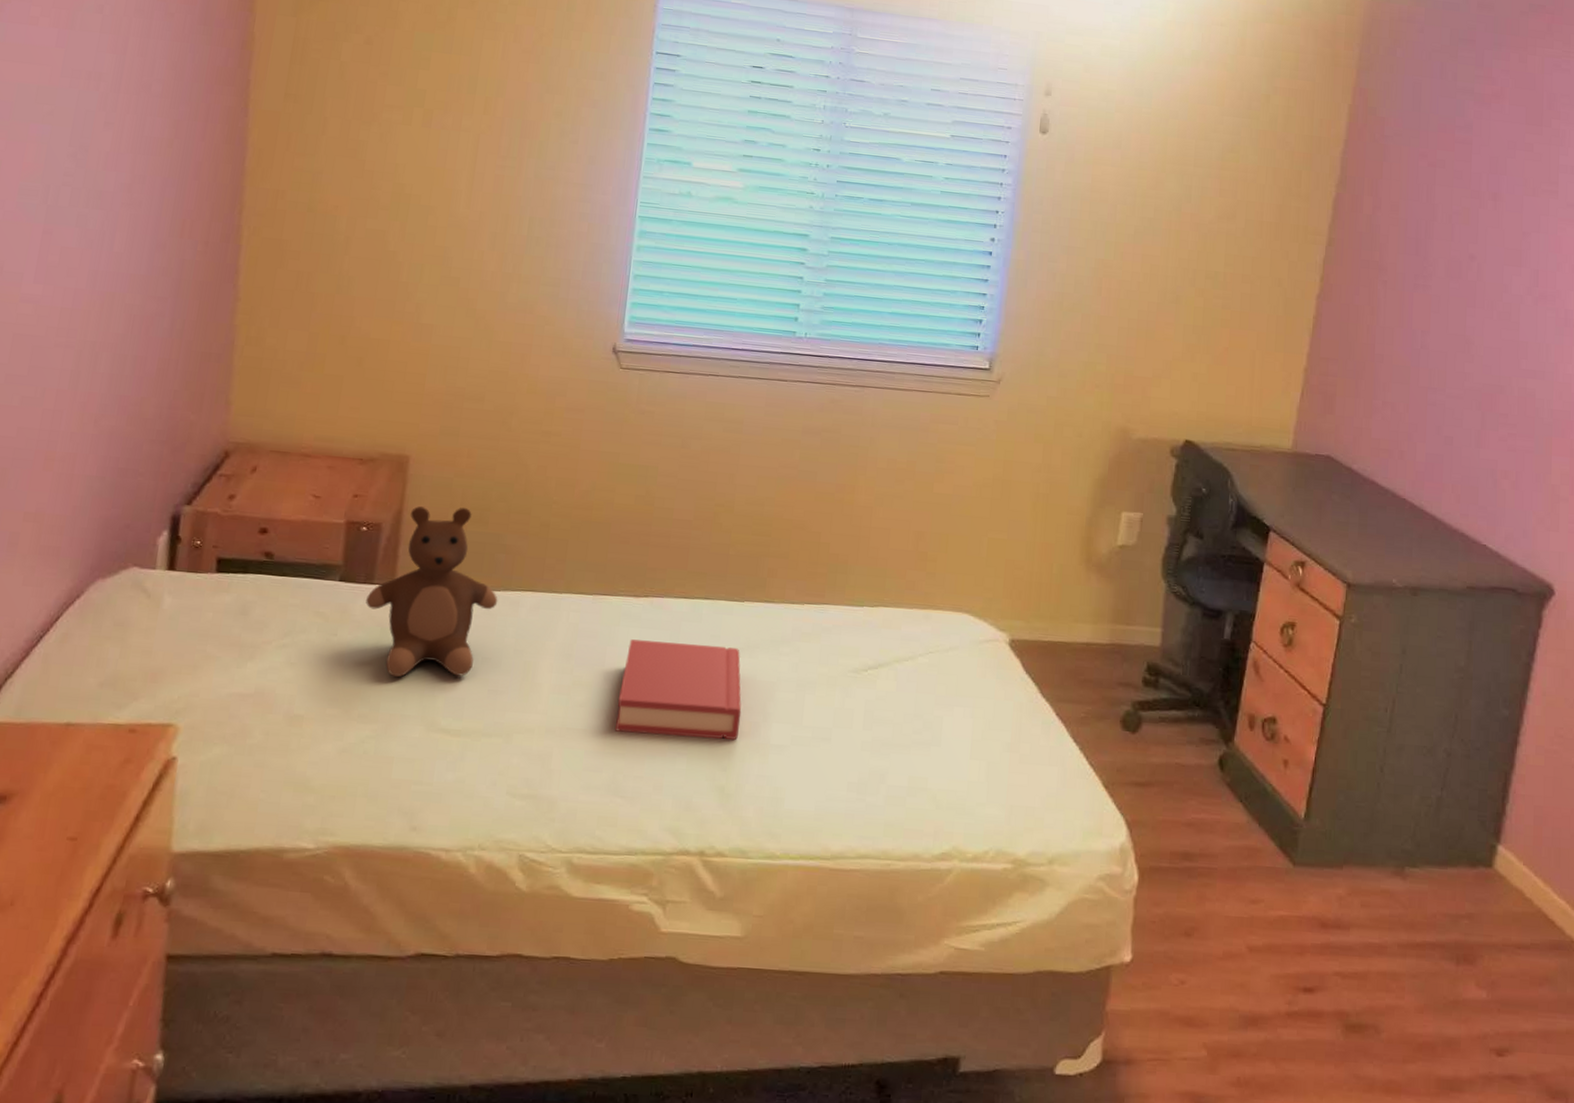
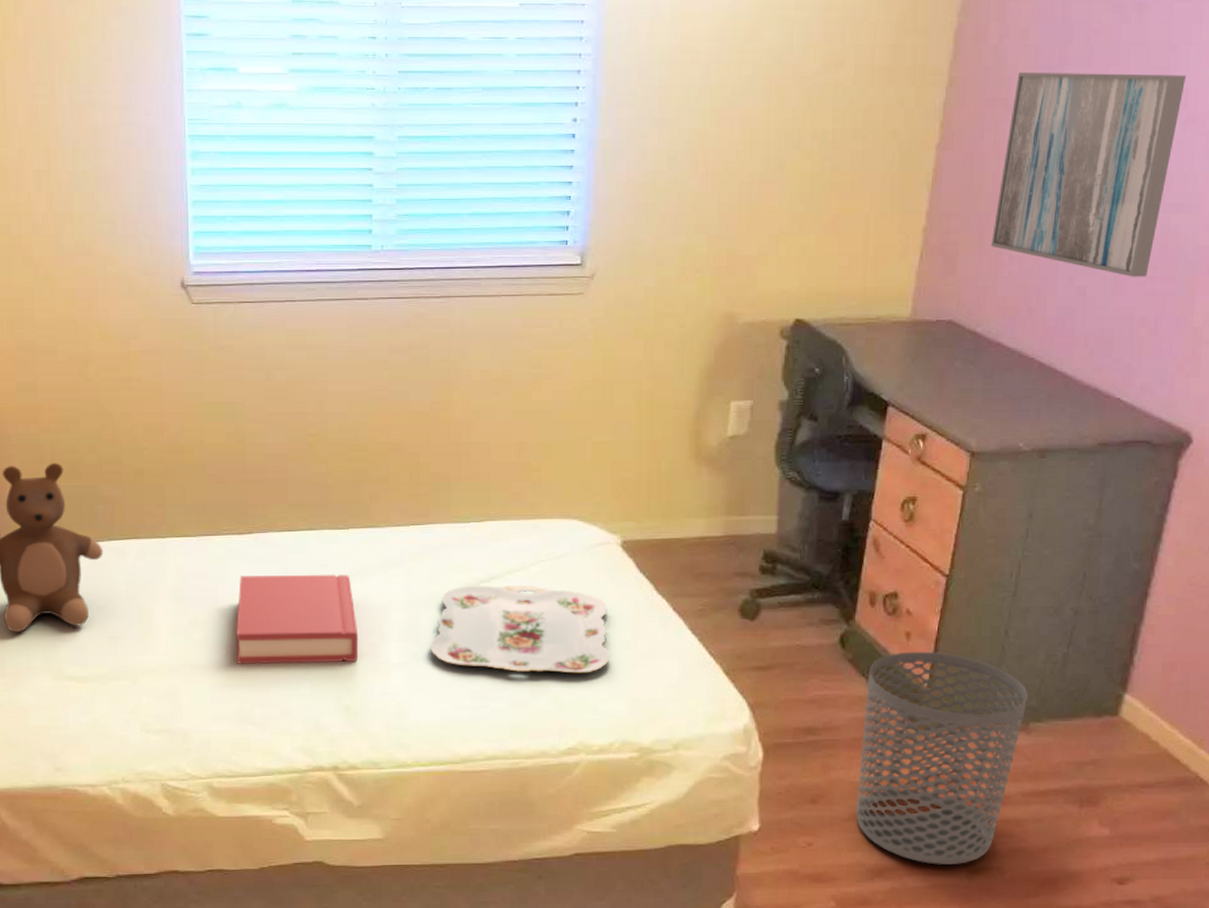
serving tray: none [811,670,992,774] -> present [430,585,610,674]
waste bin: none [1230,780,1404,1019] -> present [856,651,1029,865]
wall art: none [1365,241,1537,434] -> present [991,73,1187,277]

